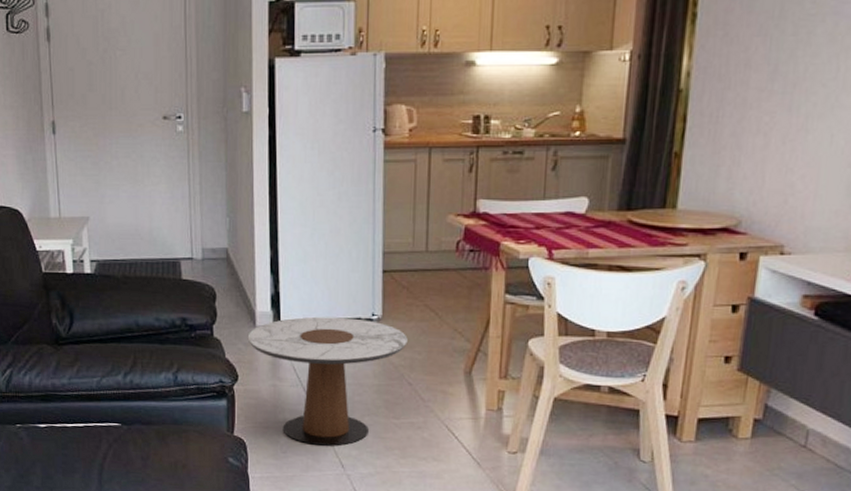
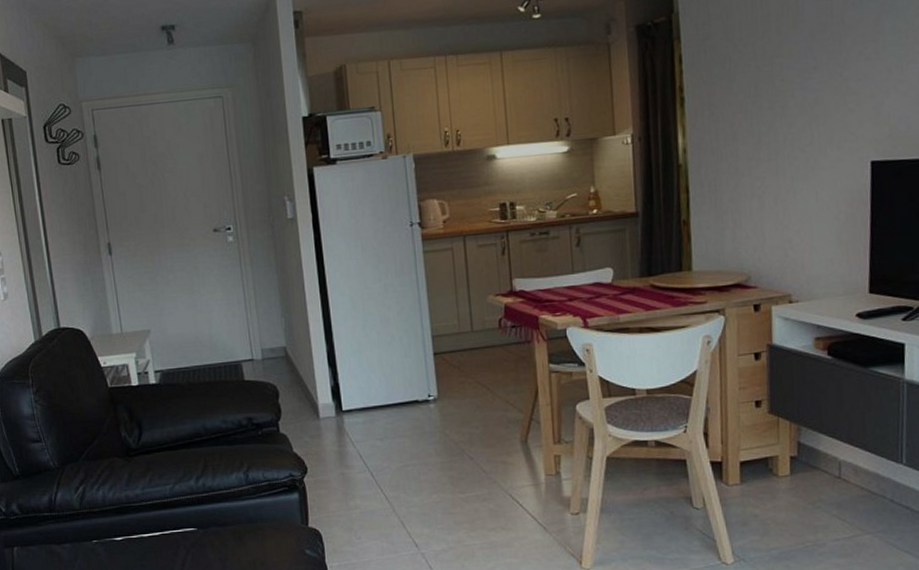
side table: present [247,316,408,446] -> none [312,401,465,528]

